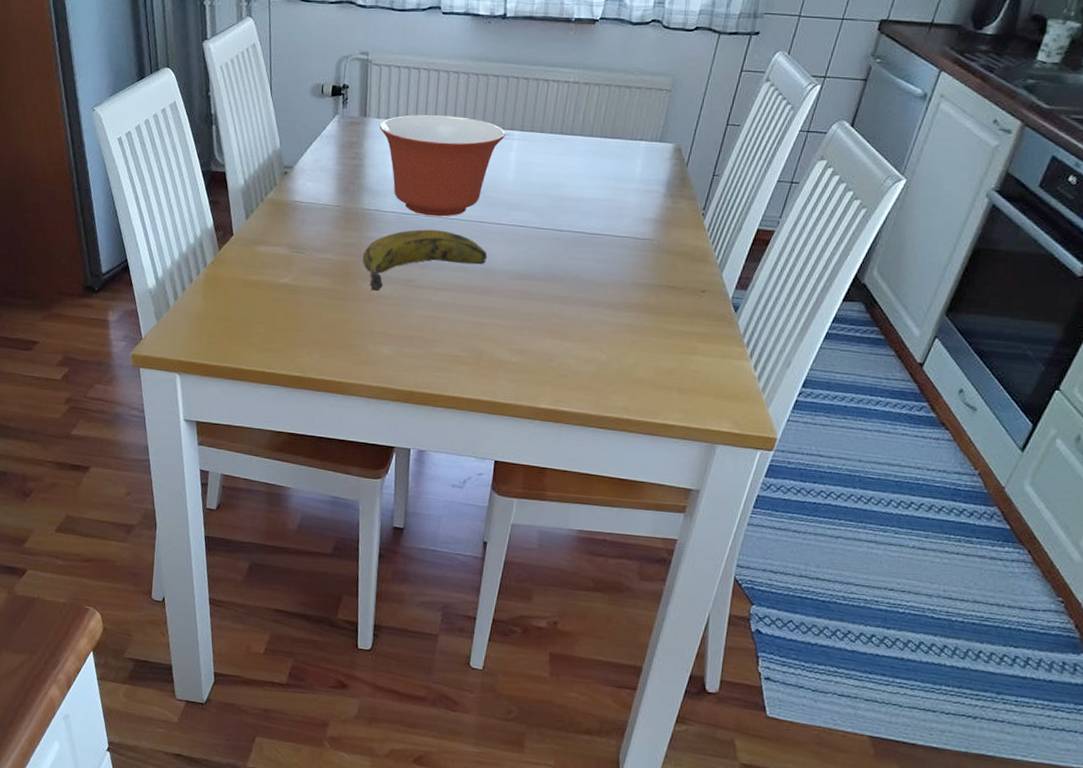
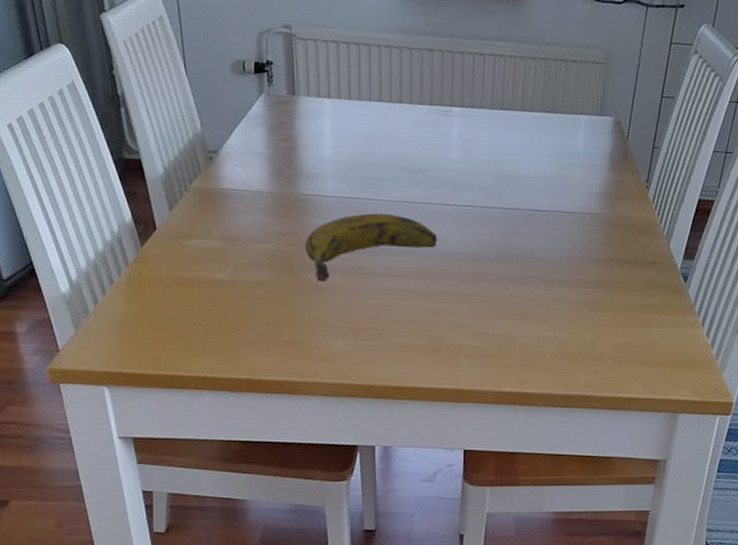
mixing bowl: present [379,114,506,217] -> none [310,91,445,200]

